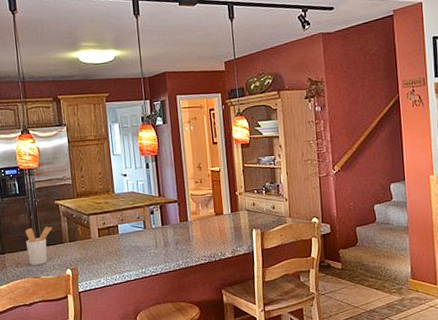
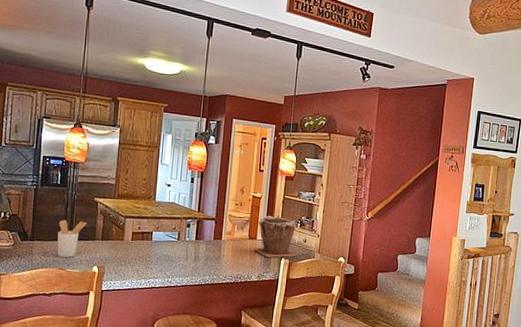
plant pot: none [221,187,267,231] -> present [253,216,296,258]

